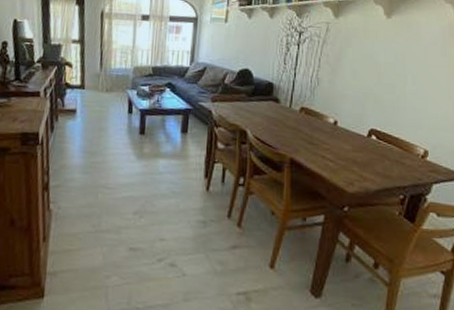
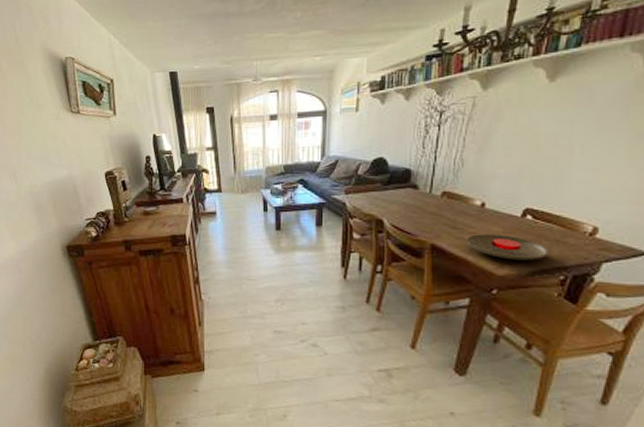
plate: none [320,150,391,179] -> present [465,234,549,260]

